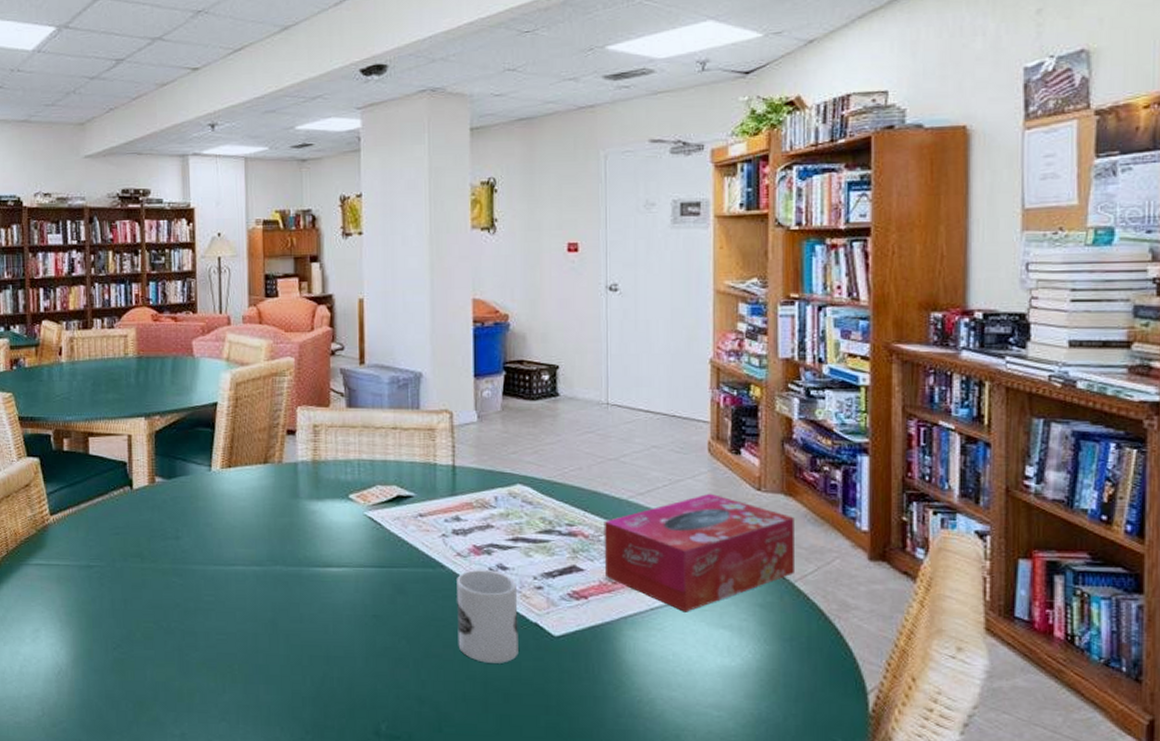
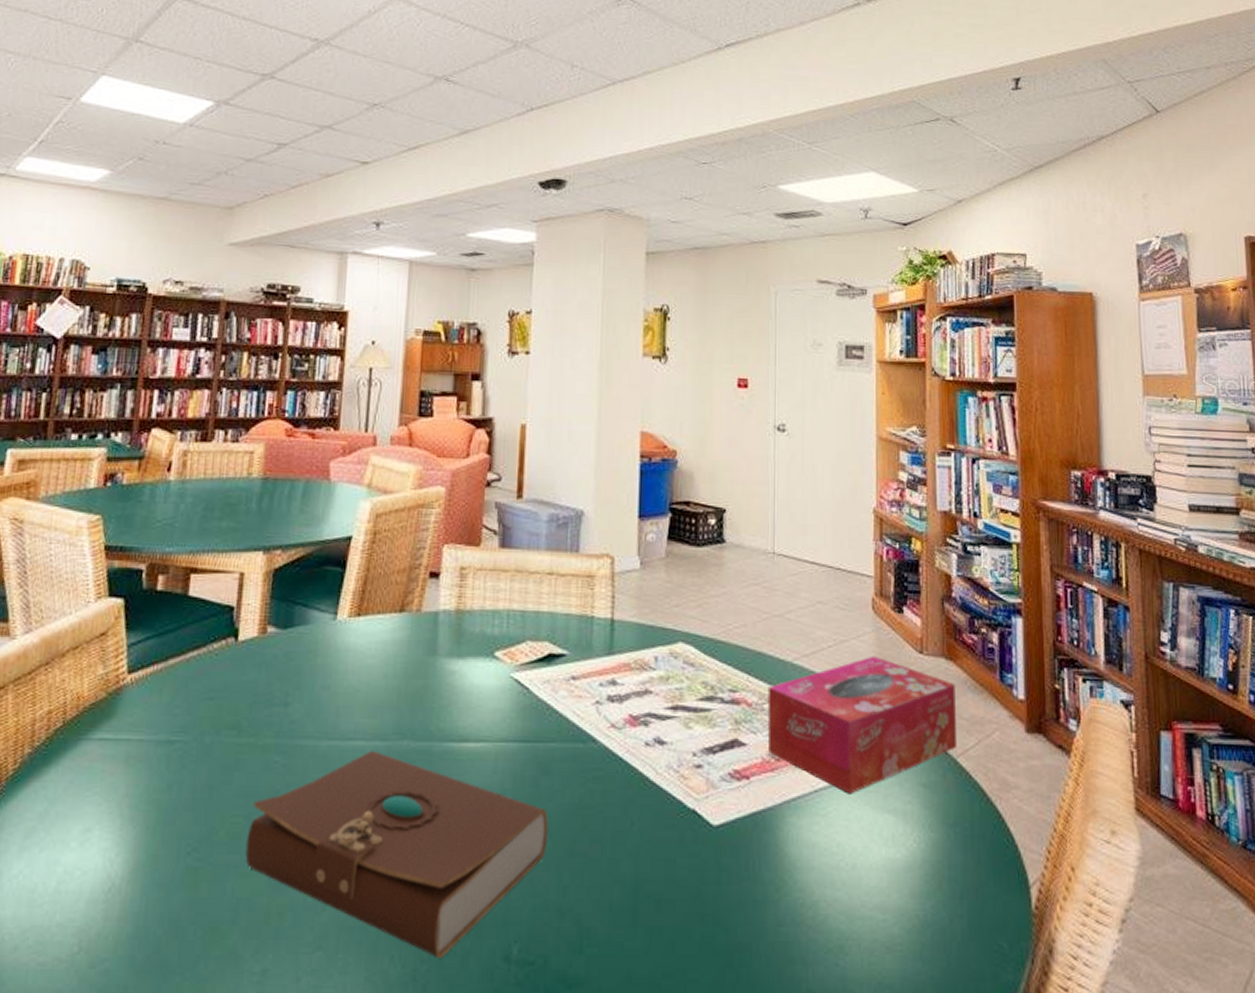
book: none [158,574,406,731] -> present [245,751,549,958]
mug: present [457,570,519,663] -> none [607,745,675,861]

